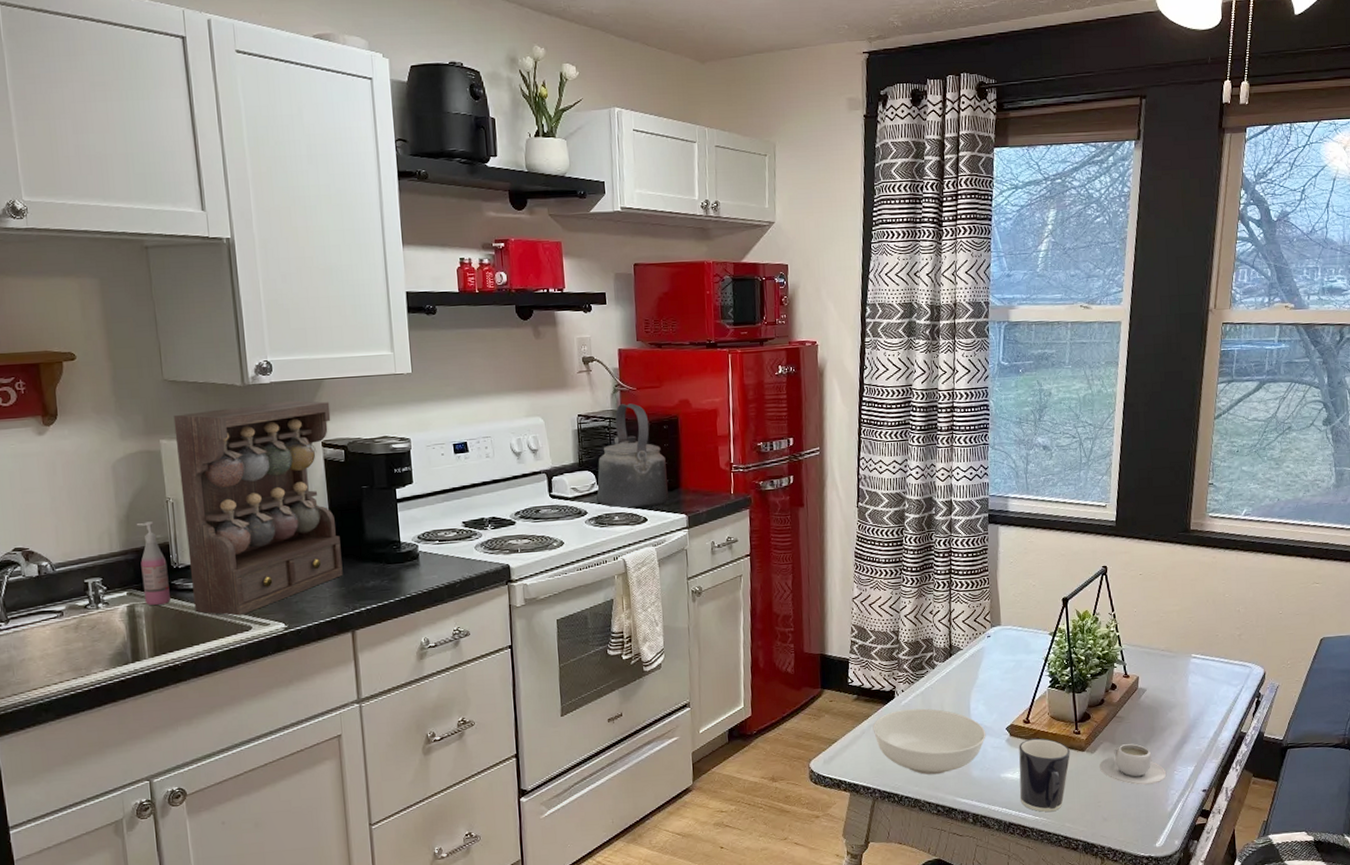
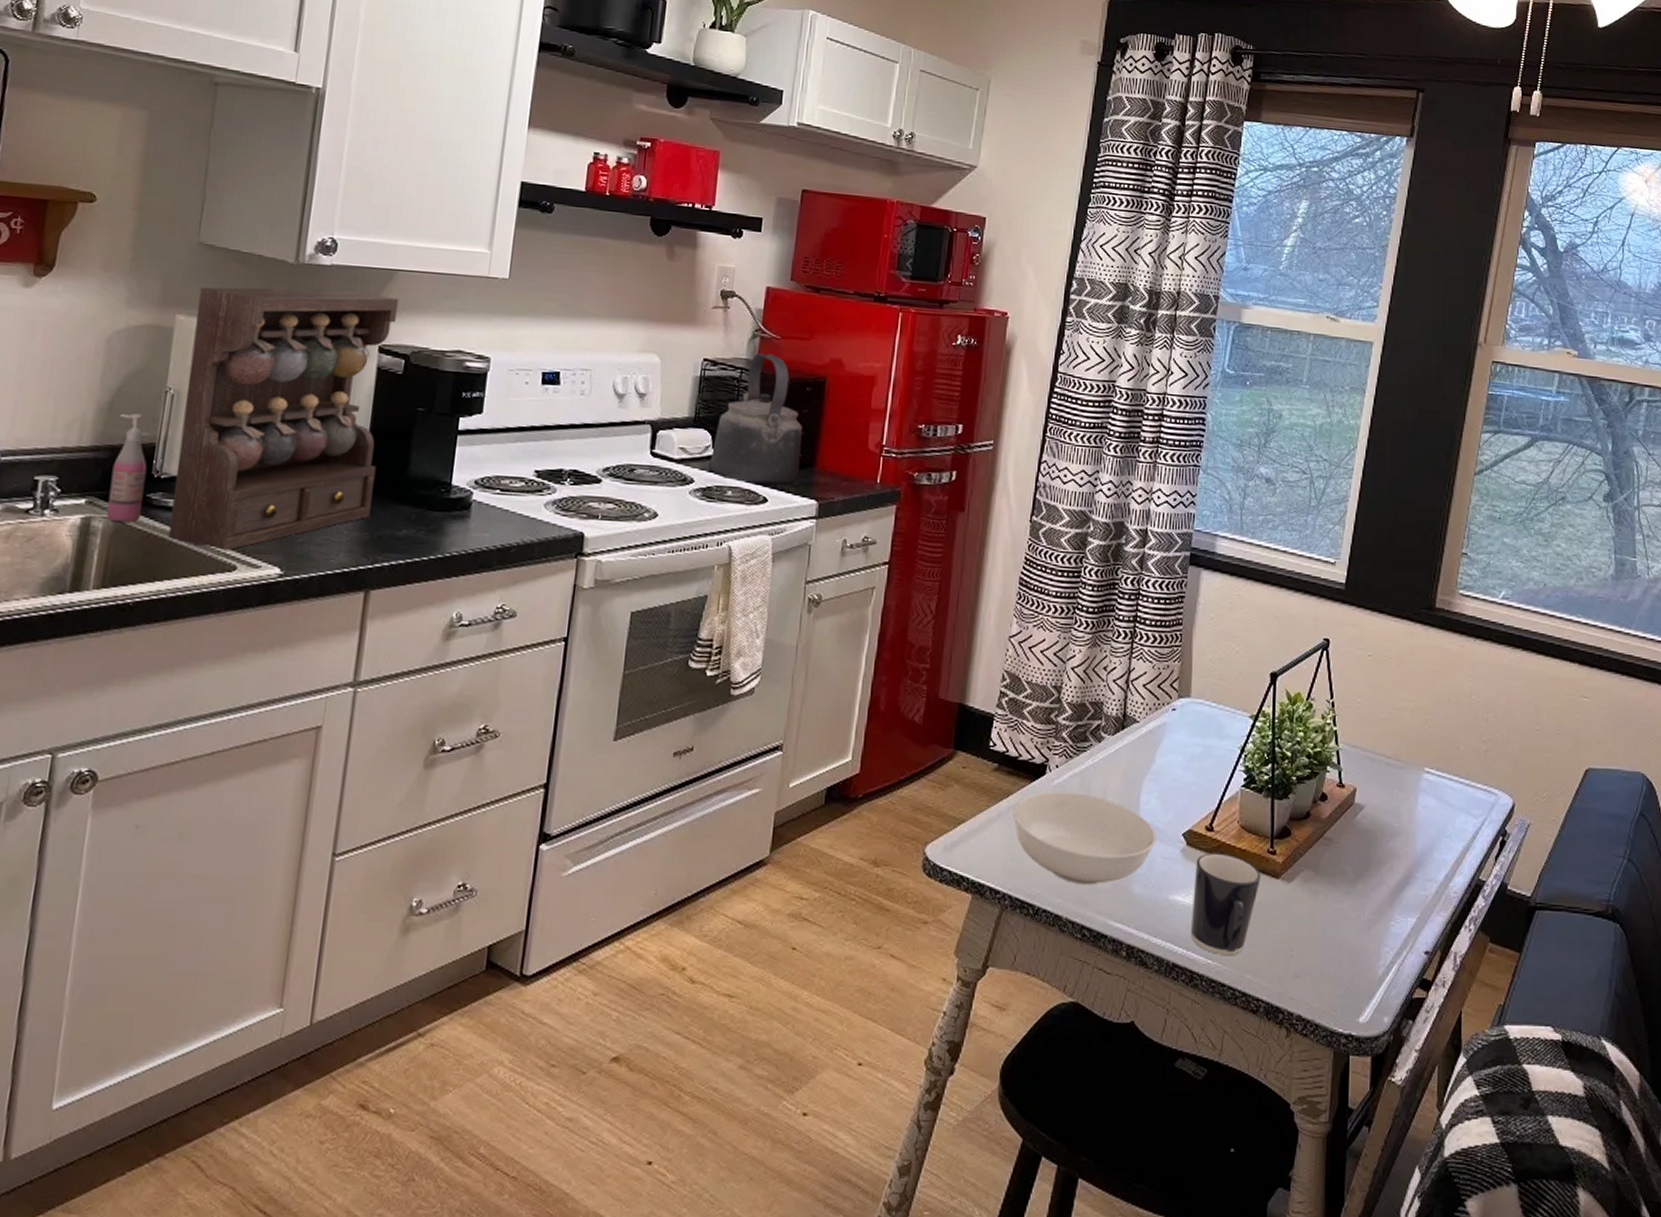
teacup: present [1100,743,1167,785] -> none [1296,876,1381,935]

